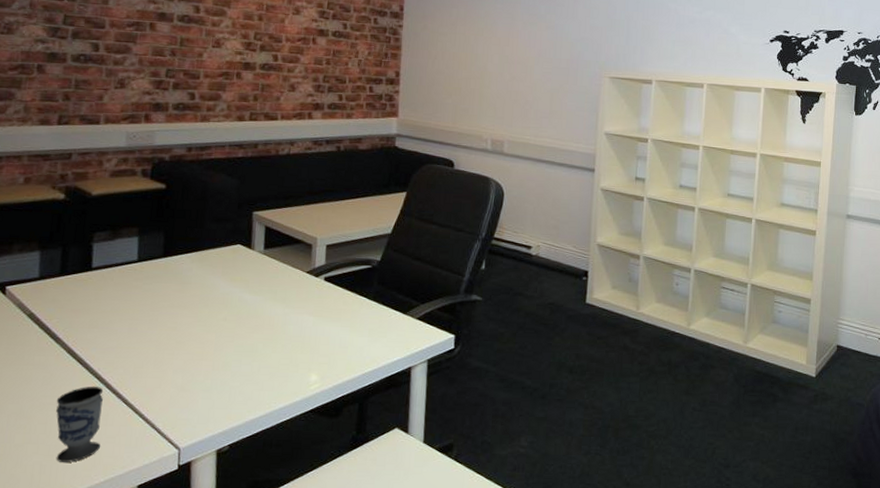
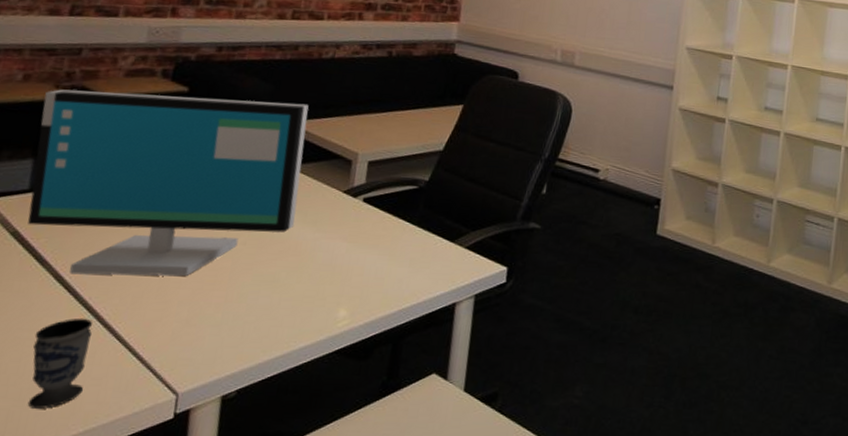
computer monitor: none [40,190,271,349] -> present [27,89,309,277]

